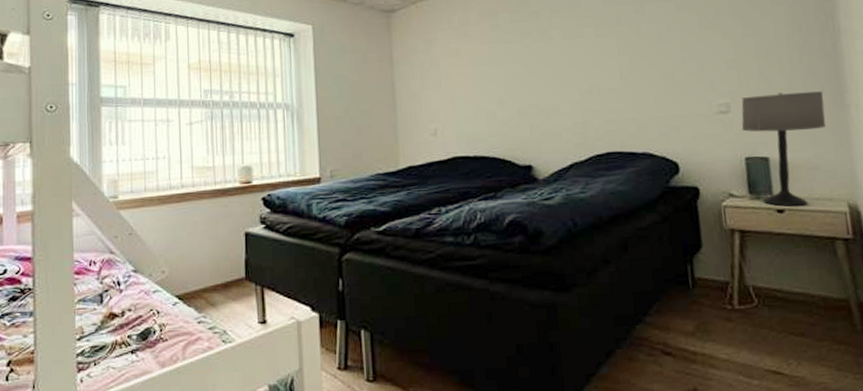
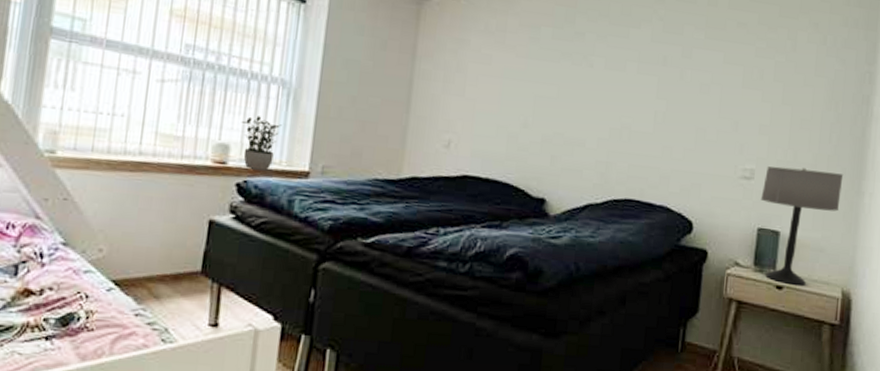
potted plant: none [257,138,291,184] -> present [241,116,282,171]

